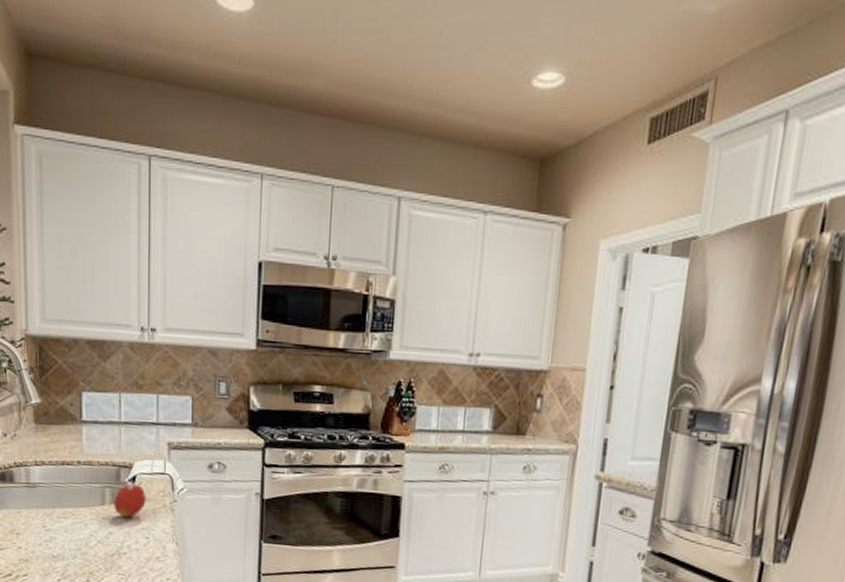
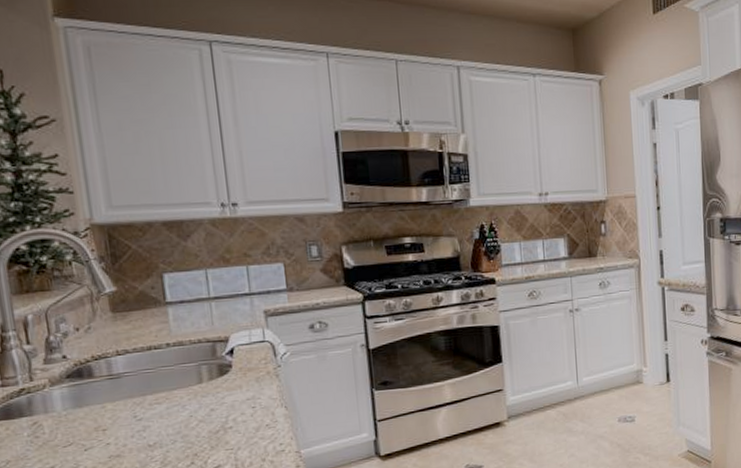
fruit: present [114,481,146,518] -> none [212,352,248,392]

